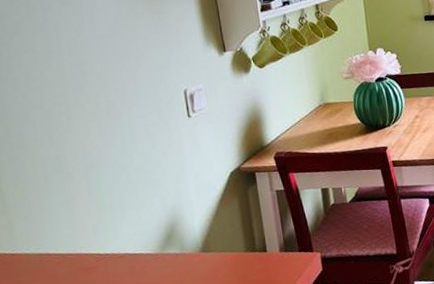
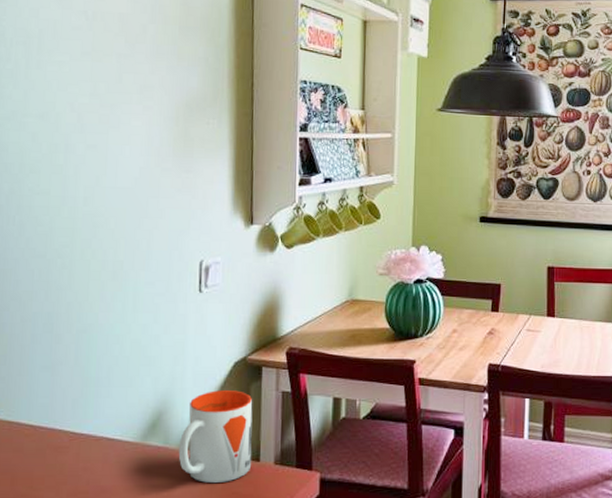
mug: none [194,196,261,277] -> present [178,390,253,483]

